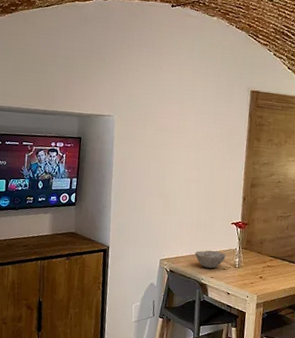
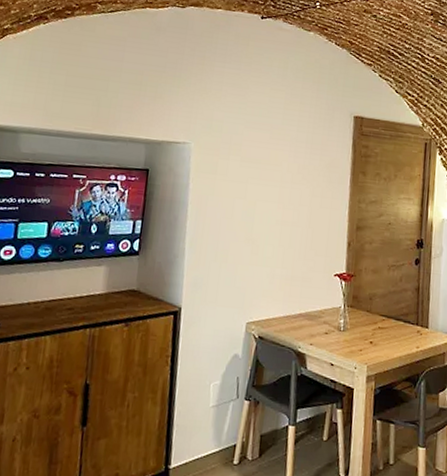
bowl: present [194,250,226,269] -> none [289,309,328,333]

